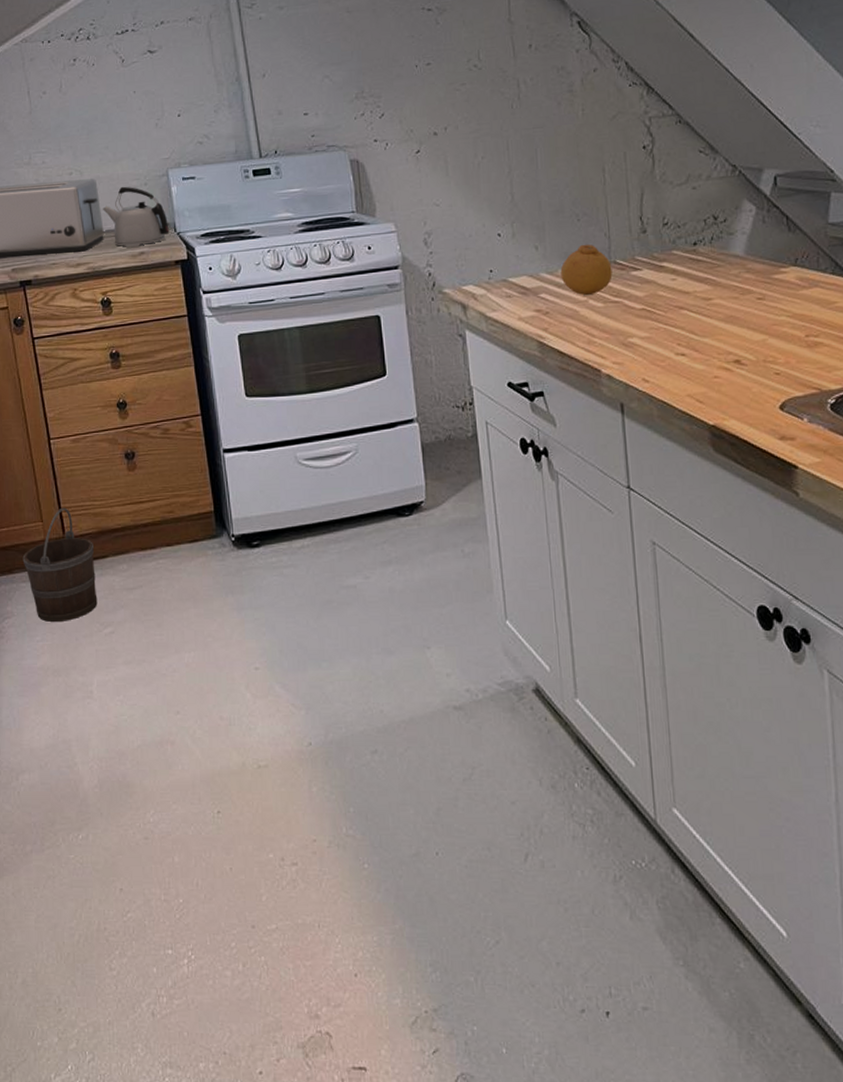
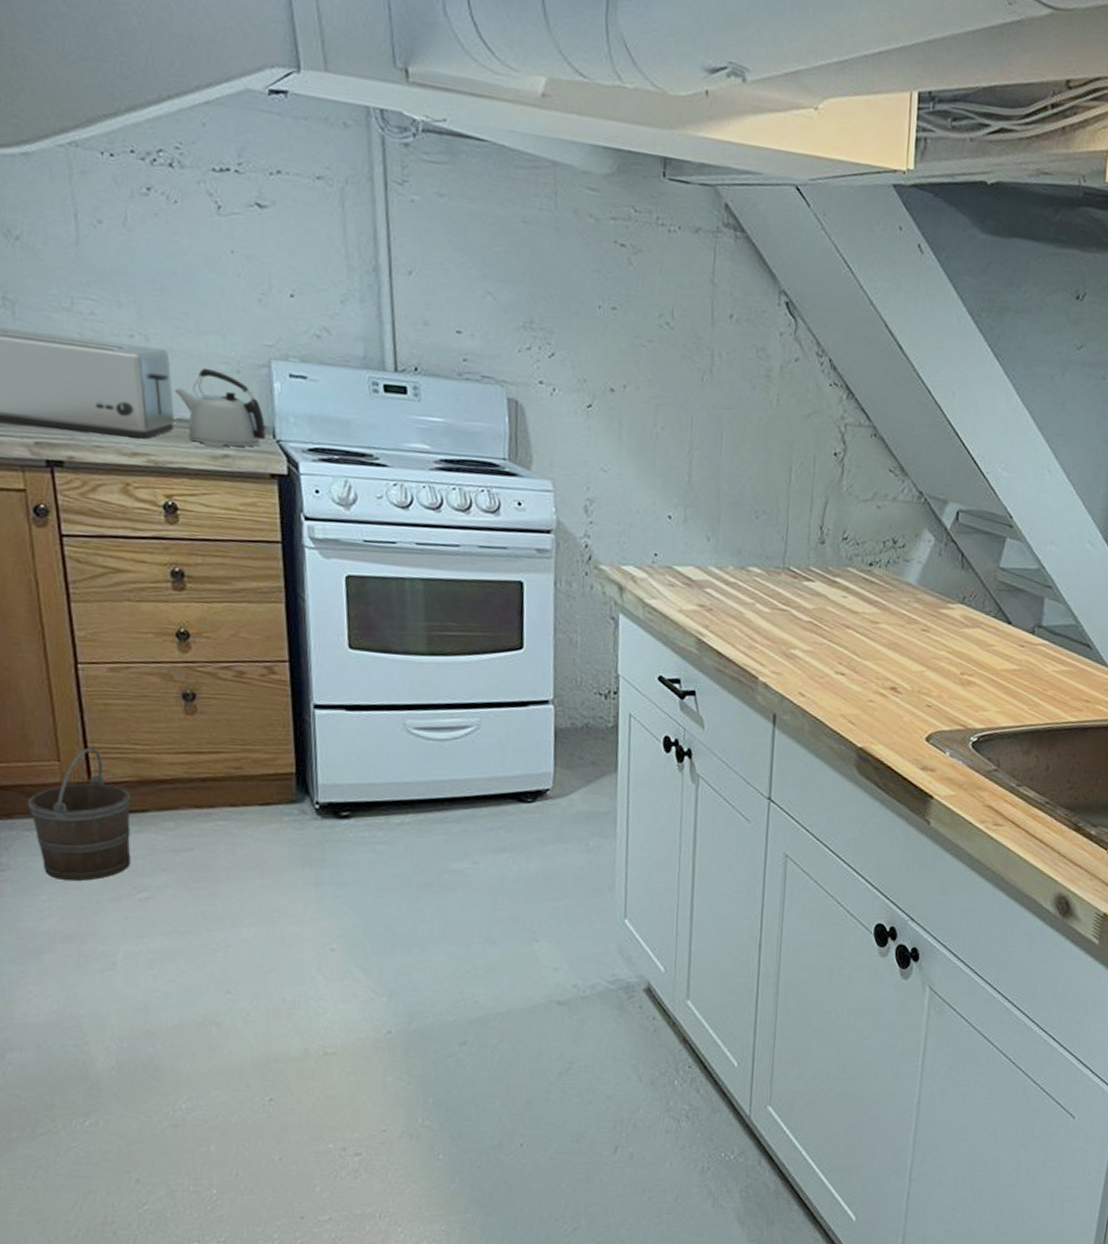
fruit: present [560,244,613,295] -> none [730,543,785,598]

